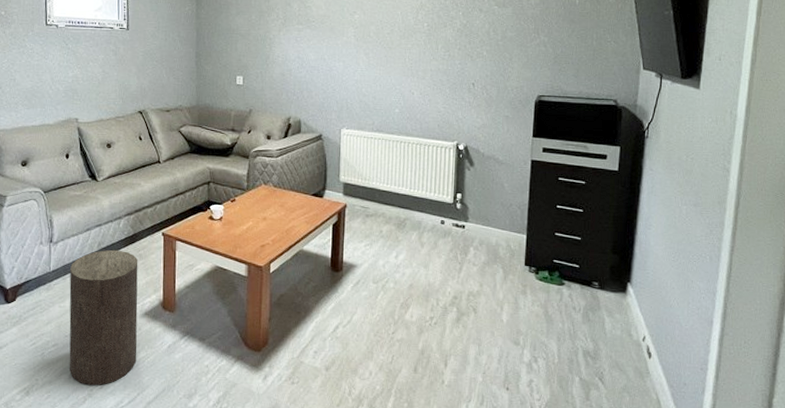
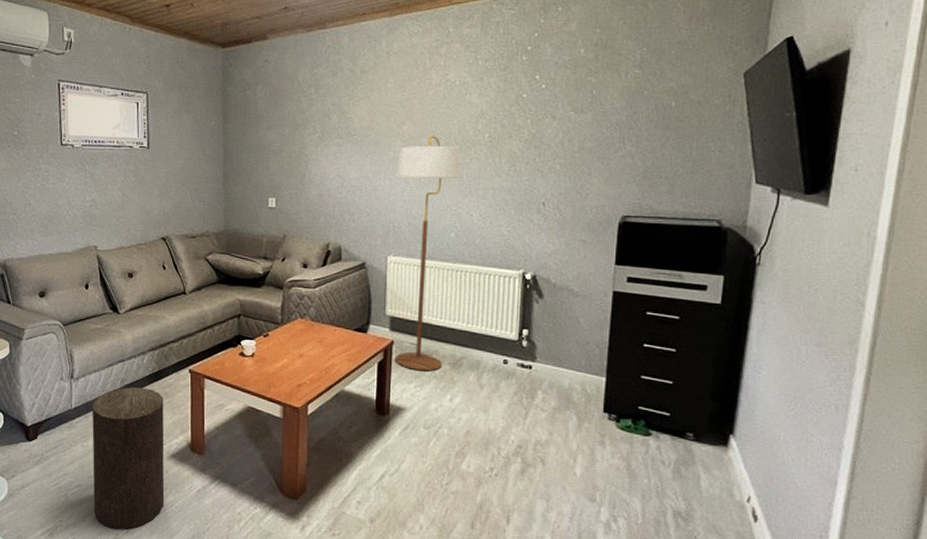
floor lamp: none [348,24,405,232] -> present [395,136,462,371]

